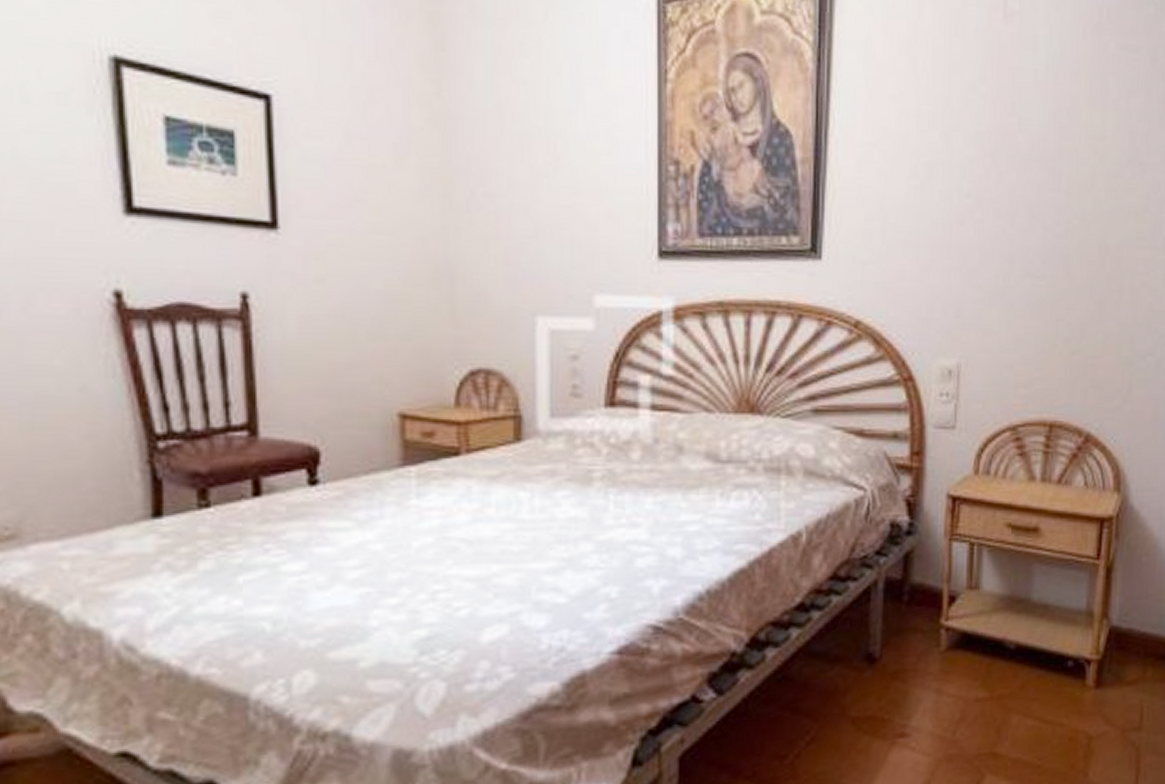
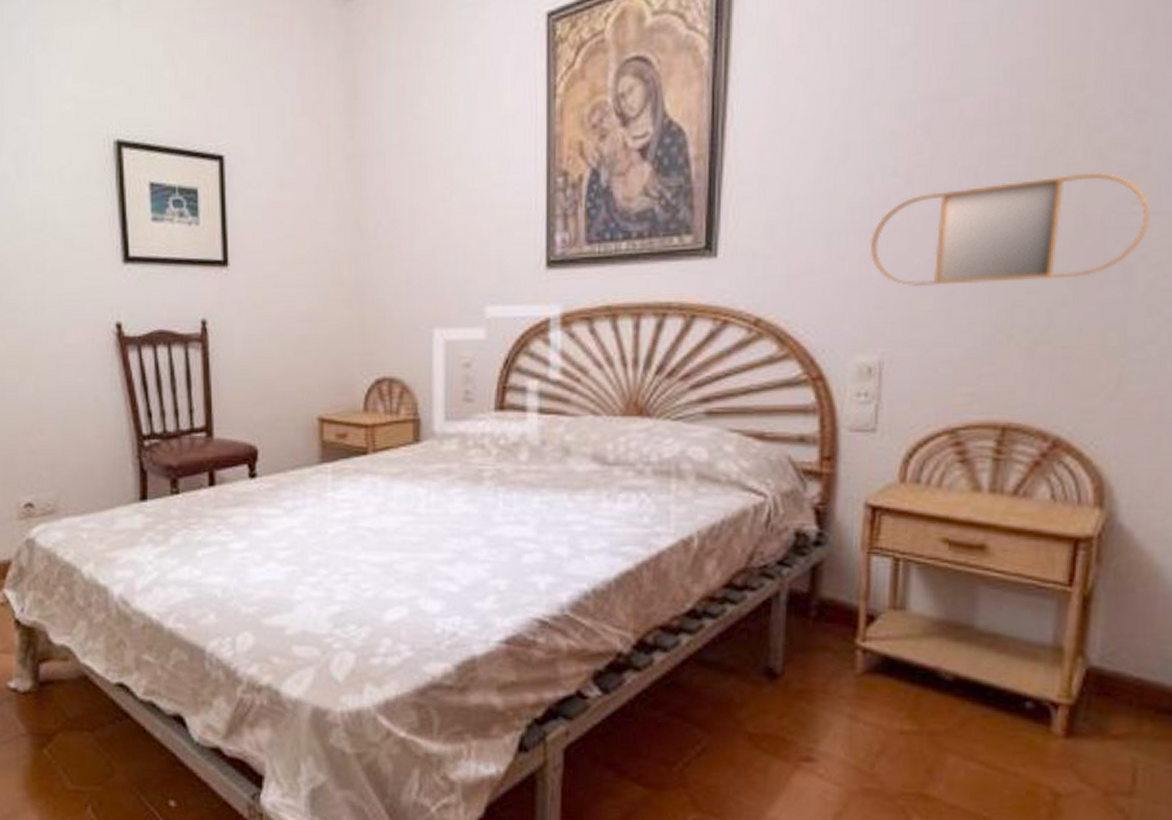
home mirror: none [949,209,1149,299] -> present [869,172,1149,287]

